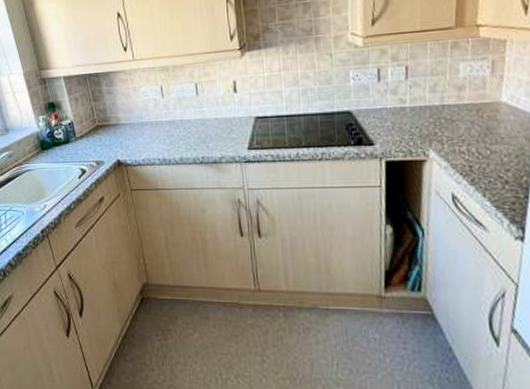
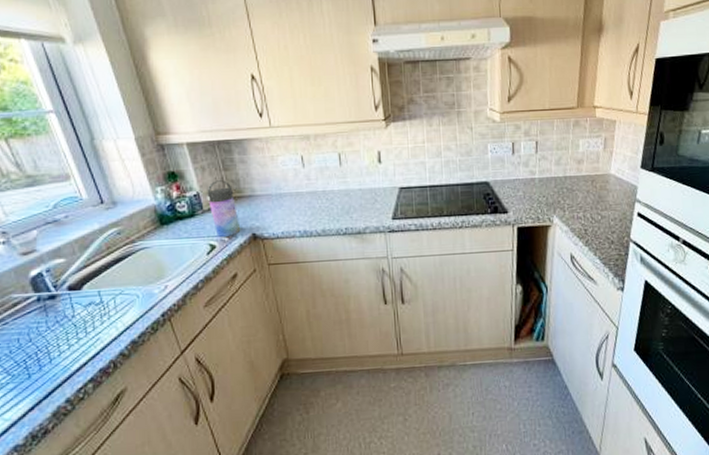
water bottle: none [79,110,107,162] -> present [207,180,241,237]

